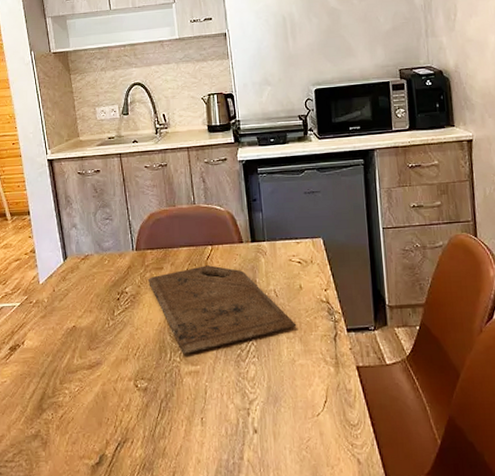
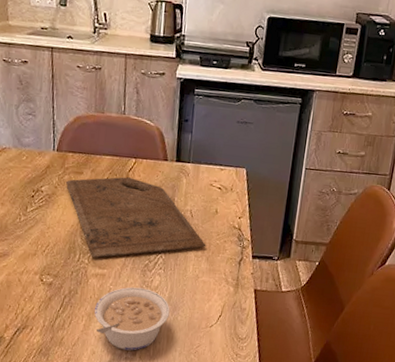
legume: none [193,381,272,454] -> present [94,287,170,351]

